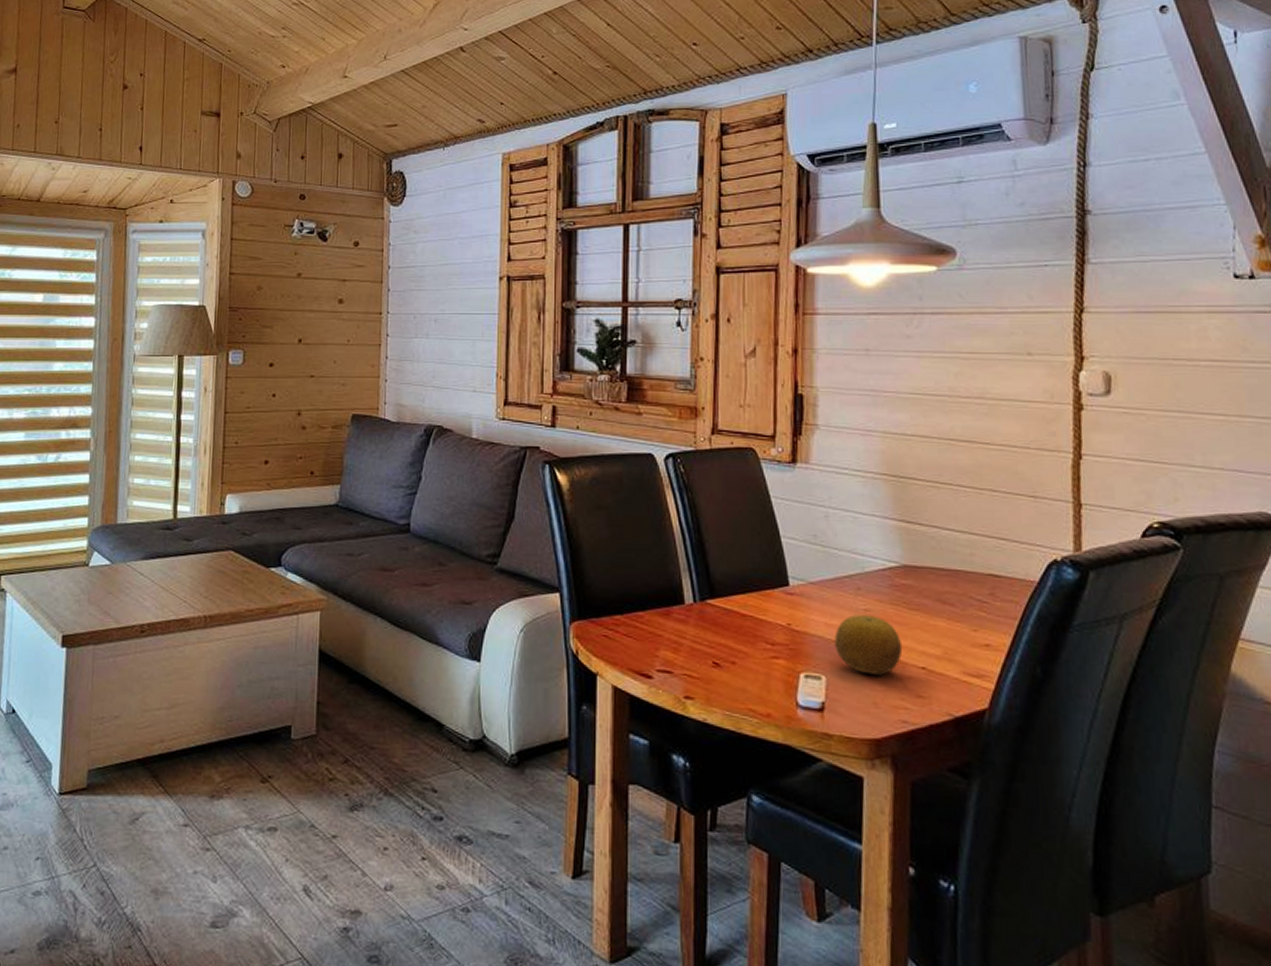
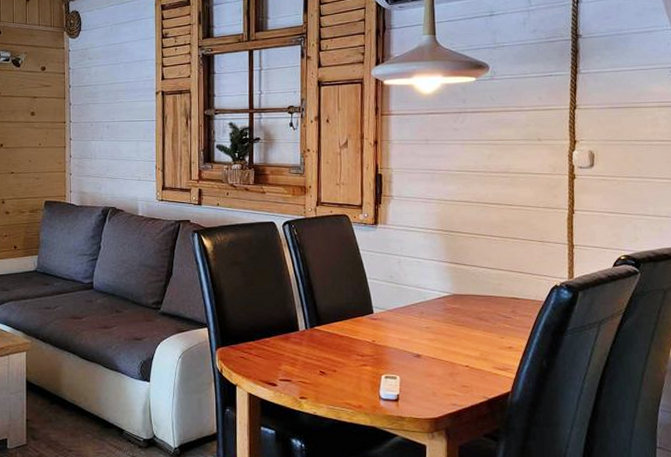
fruit: present [834,615,903,675] -> none [406,331,453,373]

